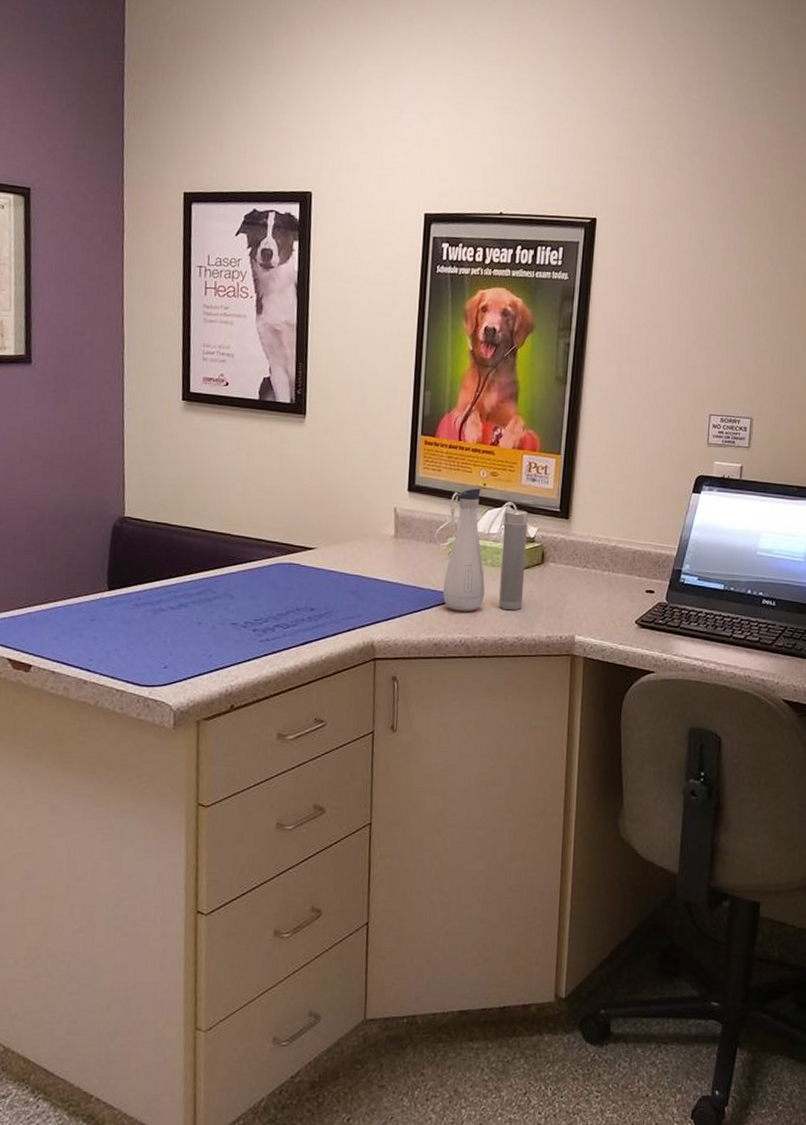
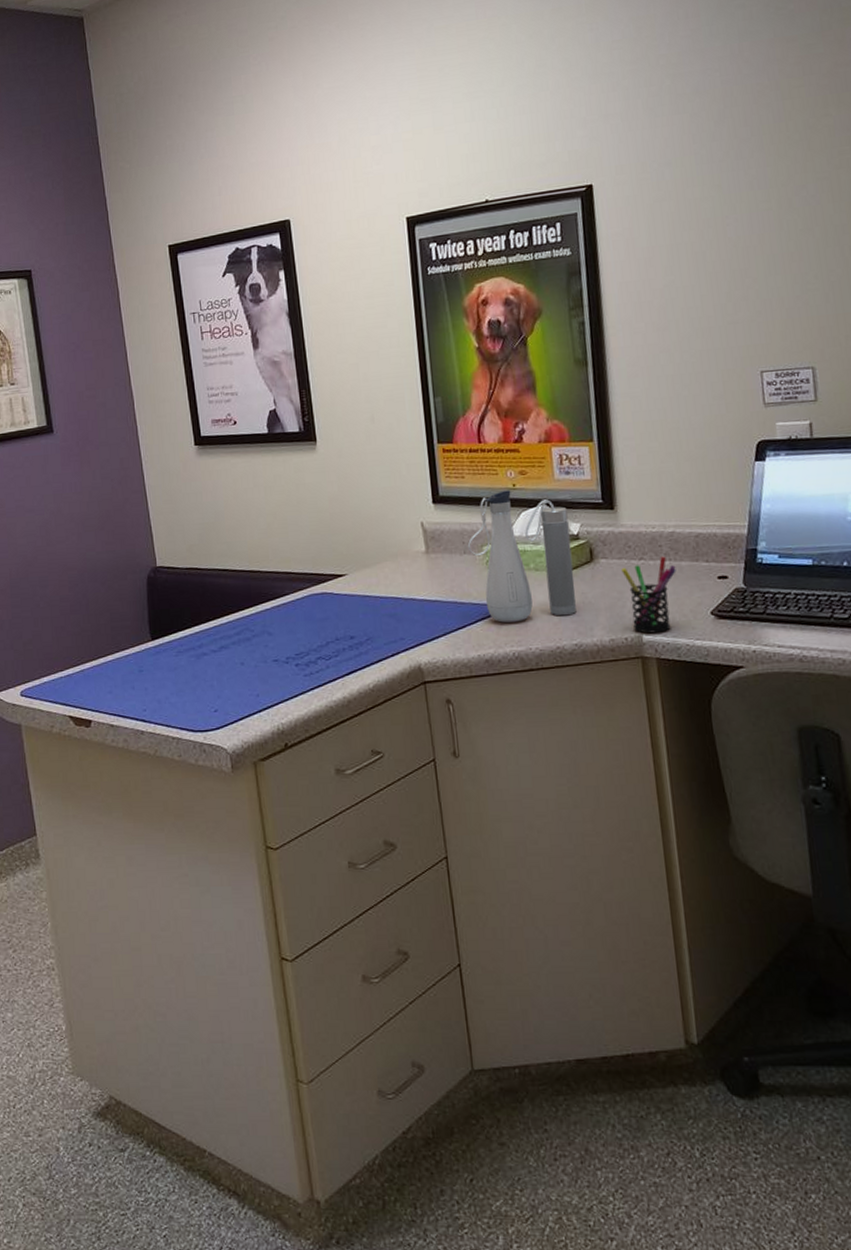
pen holder: none [566,567,613,635] -> present [621,556,676,634]

